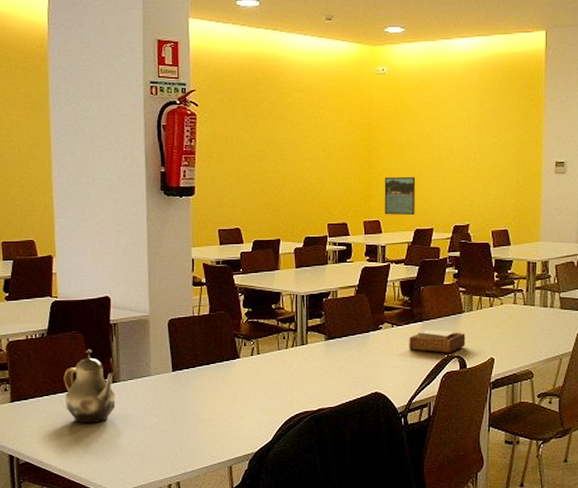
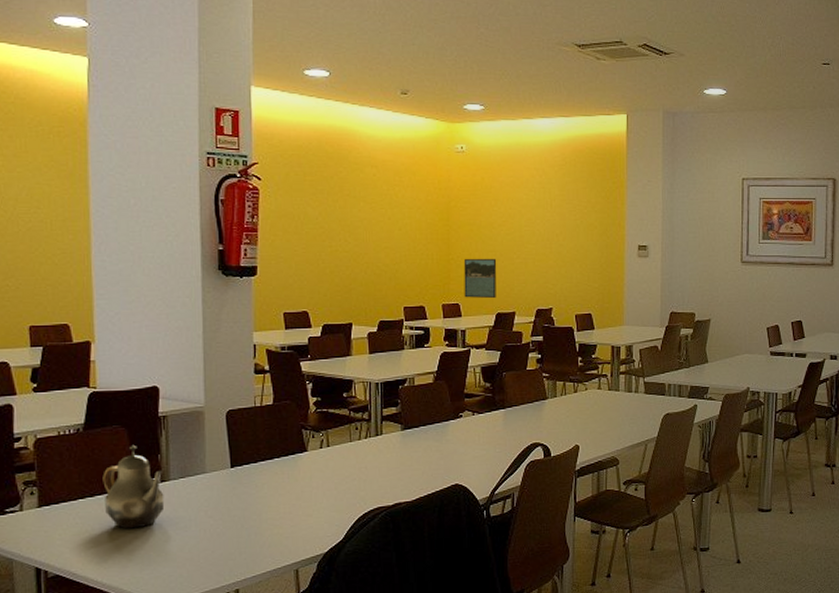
napkin holder: present [409,329,466,353] -> none [491,417,550,441]

